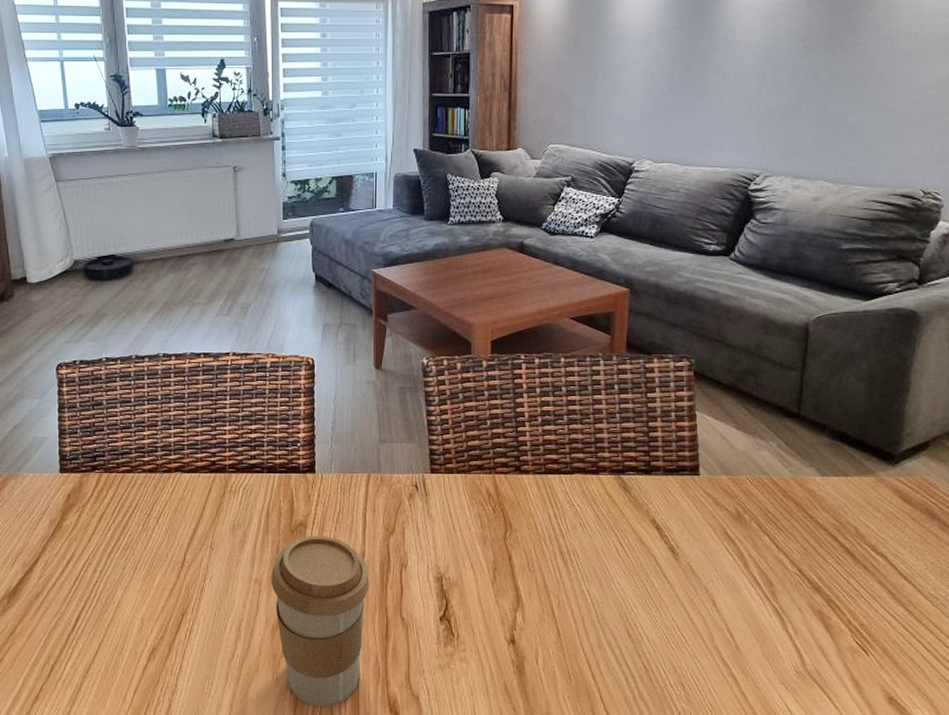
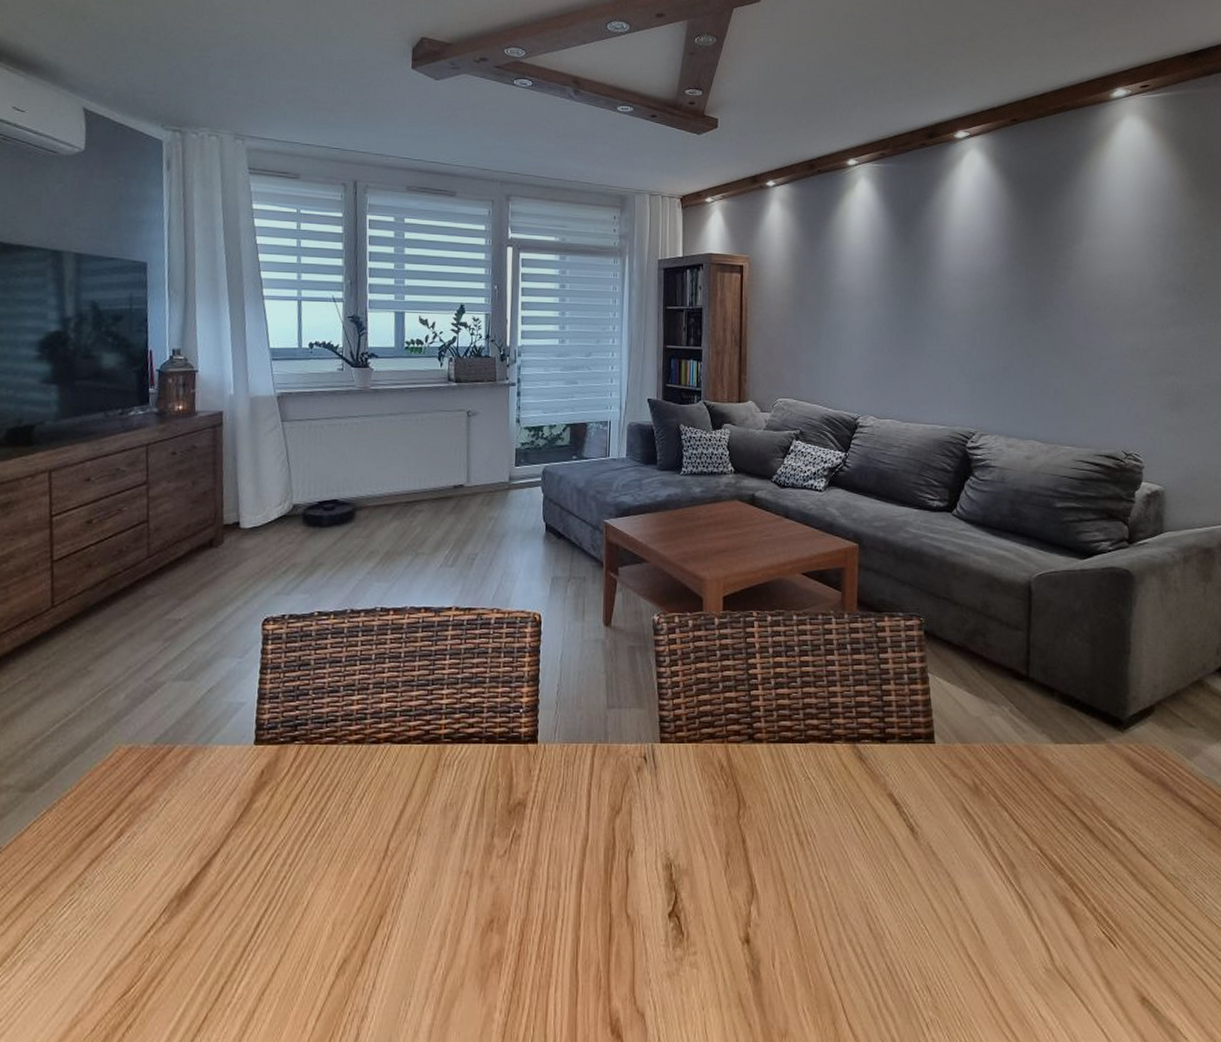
coffee cup: present [270,535,370,707] -> none [483,817,593,1030]

